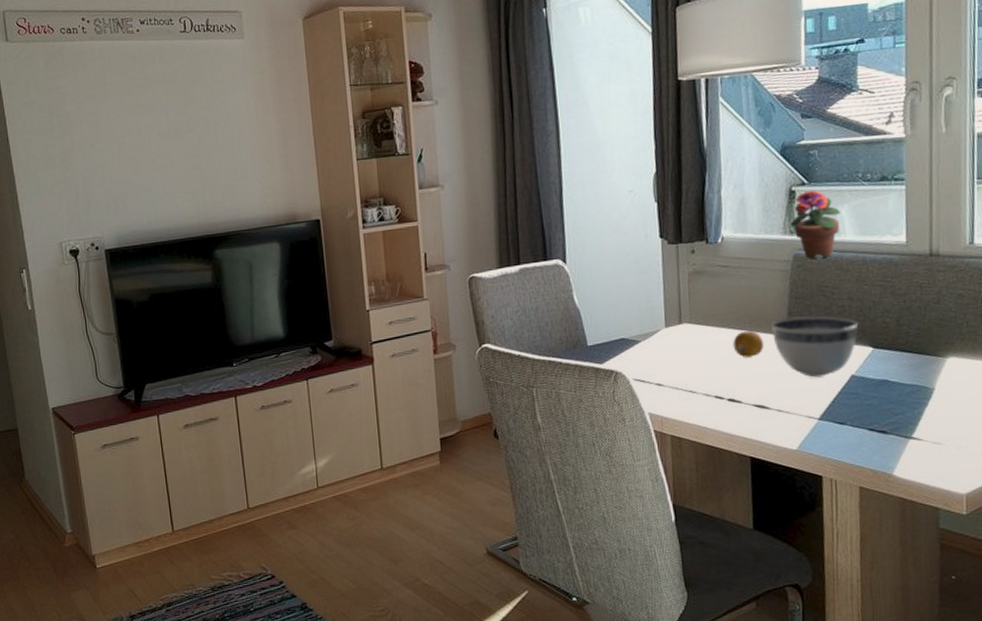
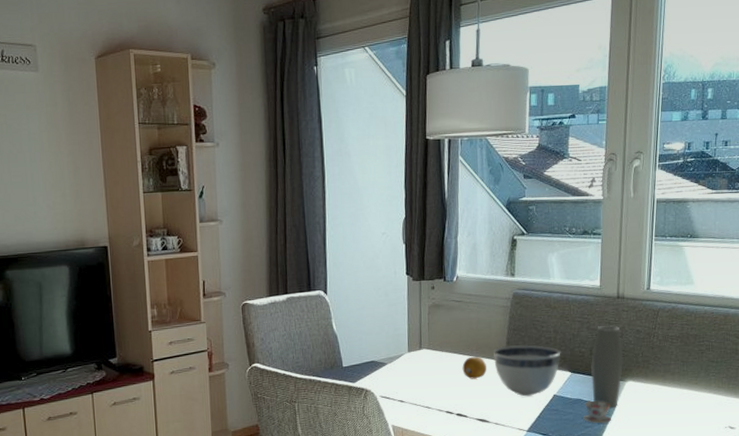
potted flower: present [789,190,840,259] -> none [511,239,551,297]
teacup: none [891,381,929,410] -> present [583,400,611,424]
vase: none [899,289,942,389] -> present [591,325,624,407]

